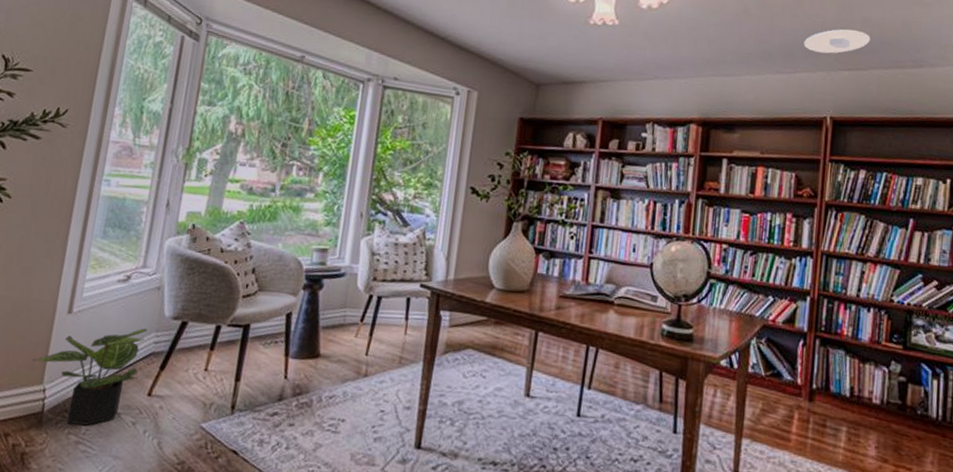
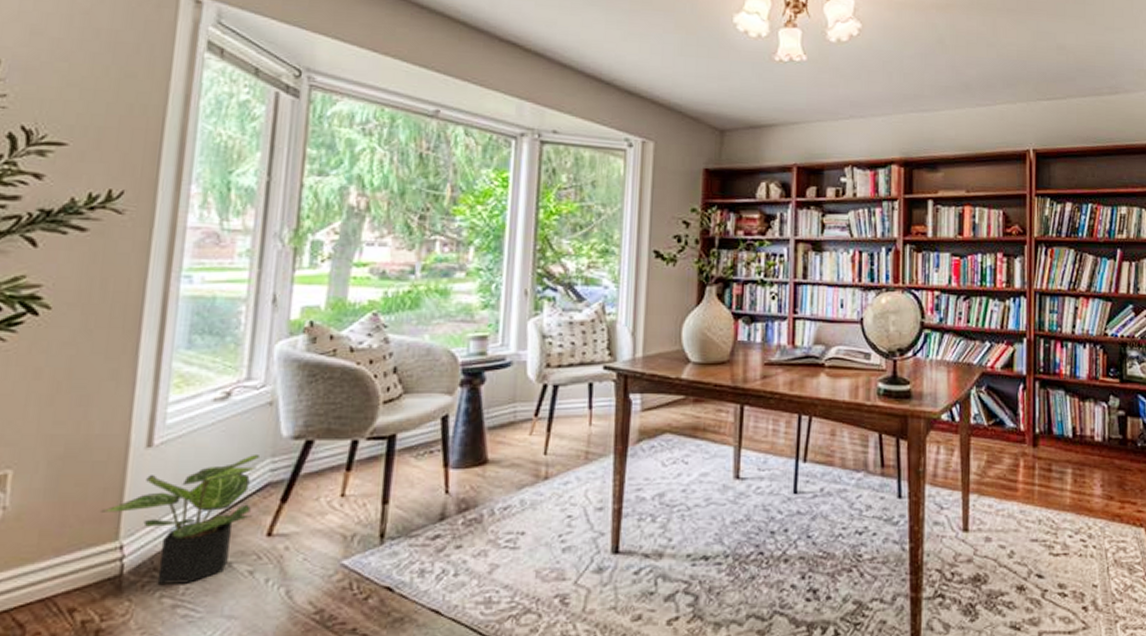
recessed light: present [804,29,870,54] -> none [1001,57,1066,84]

